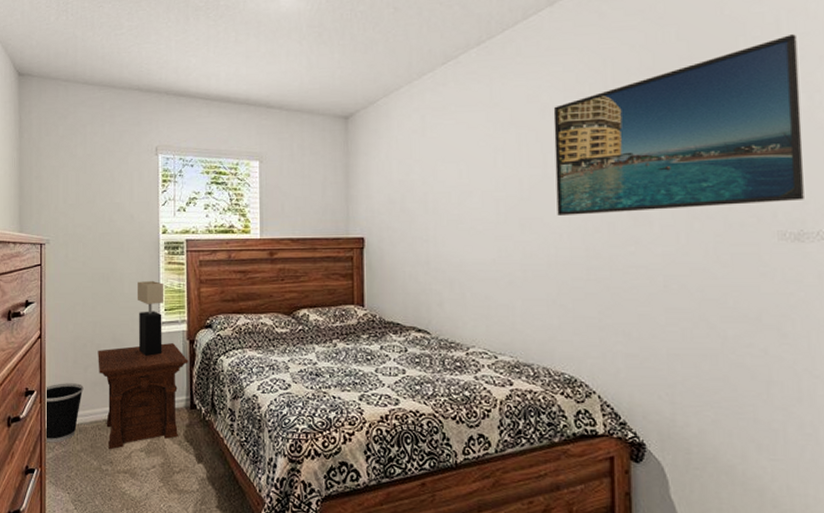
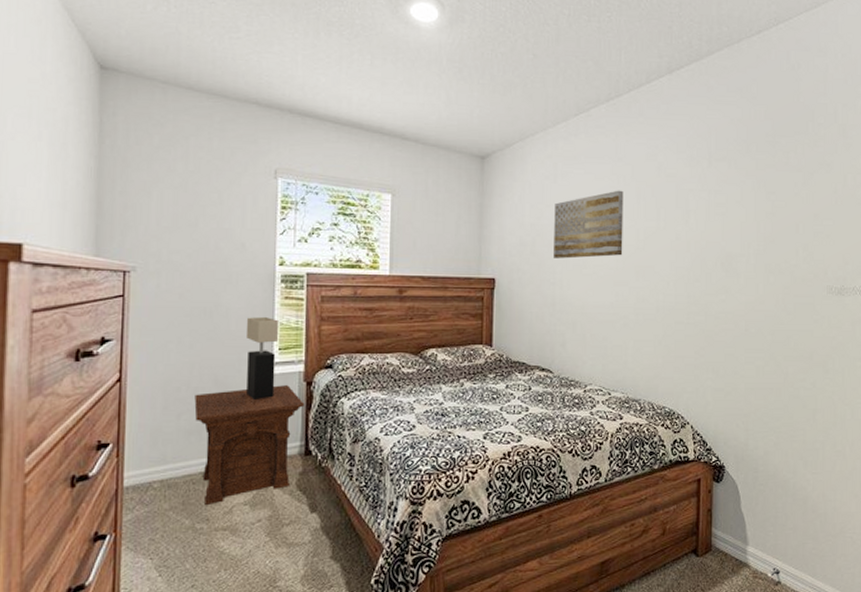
wastebasket: present [46,383,84,443] -> none [123,433,175,503]
wall art: none [424,137,504,214] -> present [554,190,624,259]
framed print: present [553,34,804,215] -> none [666,125,847,266]

